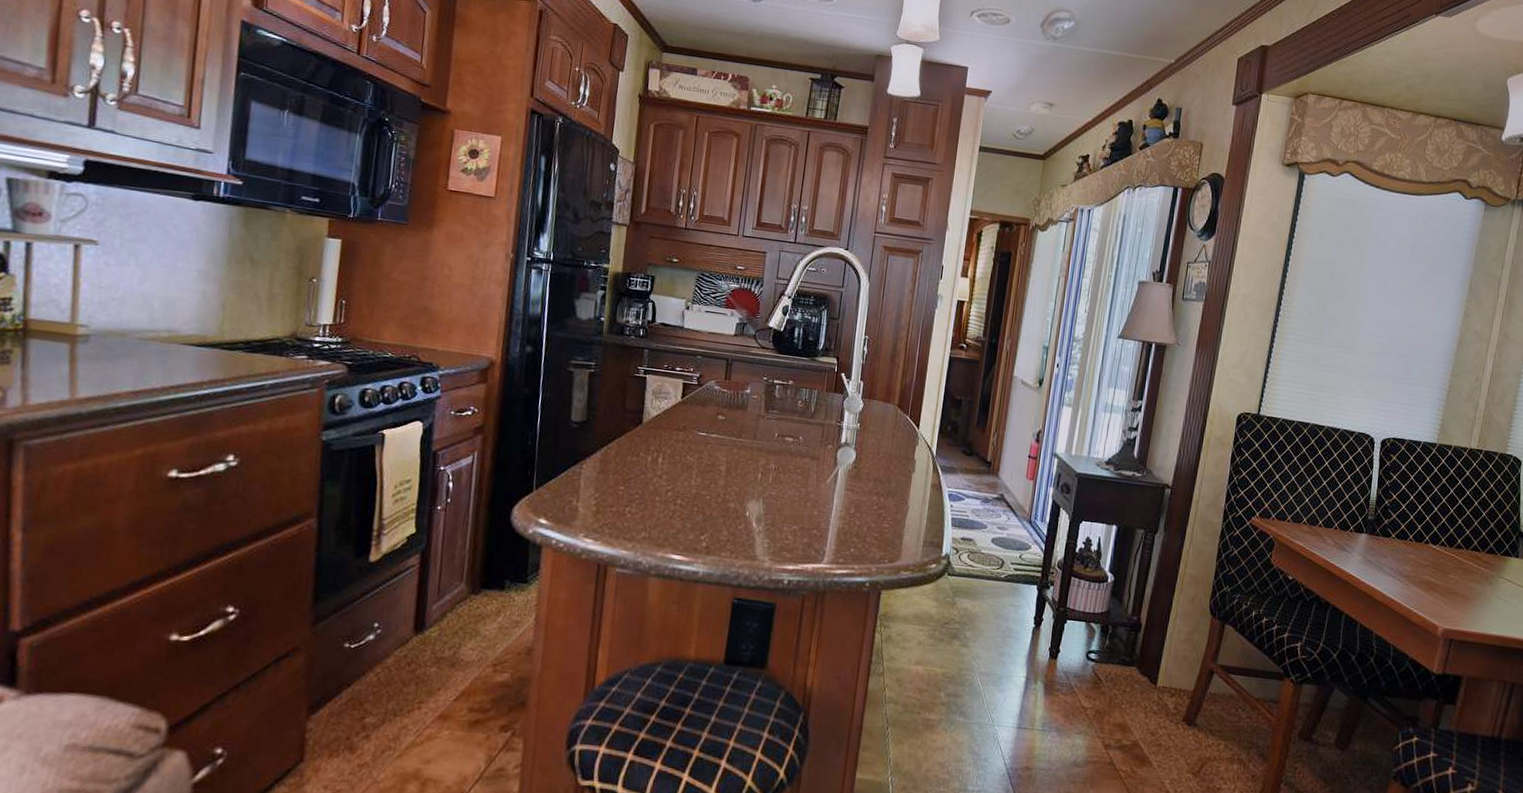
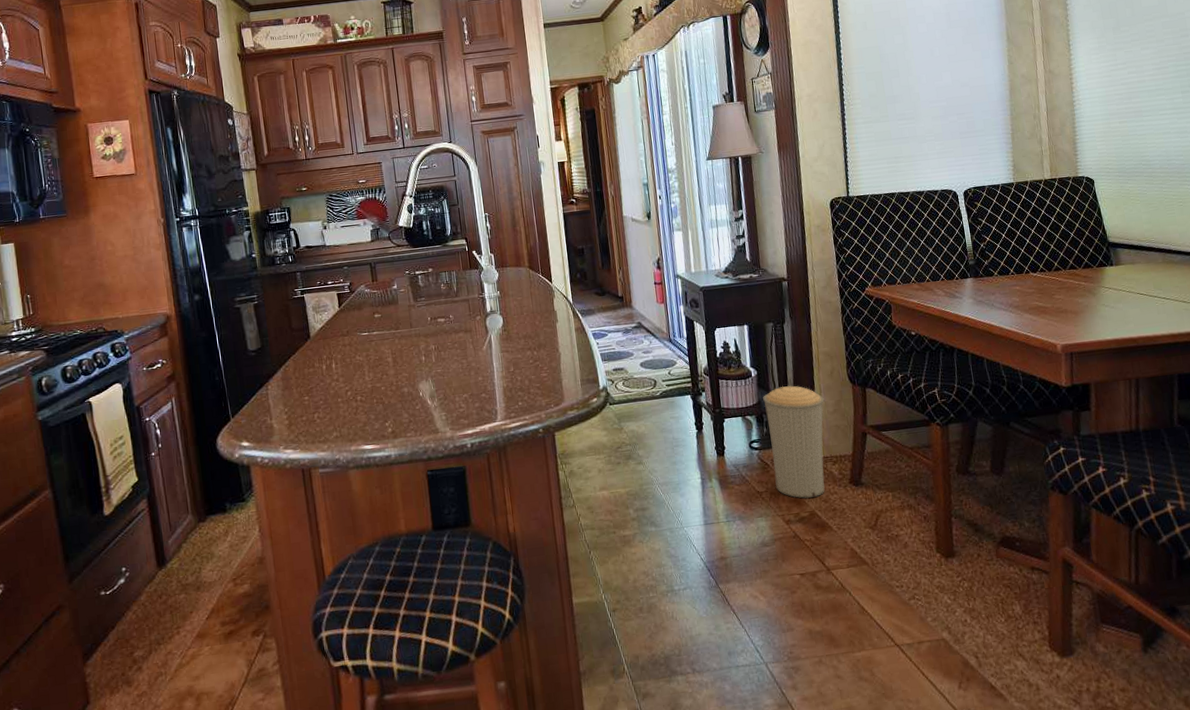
trash can: none [1102,600,1179,727] -> present [763,385,825,499]

